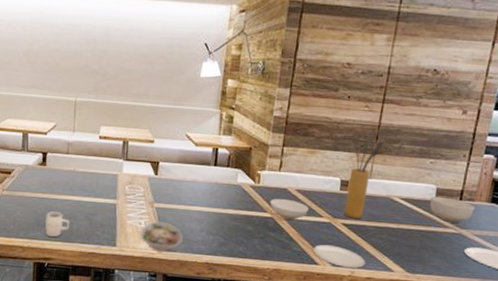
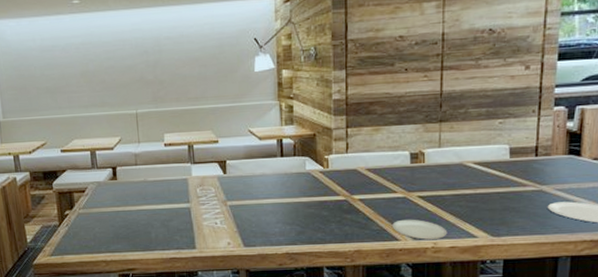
mug: present [45,211,70,238] -> none [124,223,149,248]
salad: present [140,221,183,252] -> none [217,219,260,248]
bowl: present [270,198,310,220] -> none [341,179,383,200]
vase: present [343,125,393,219] -> none [416,95,456,190]
bowl: present [429,196,475,223] -> none [504,155,552,180]

